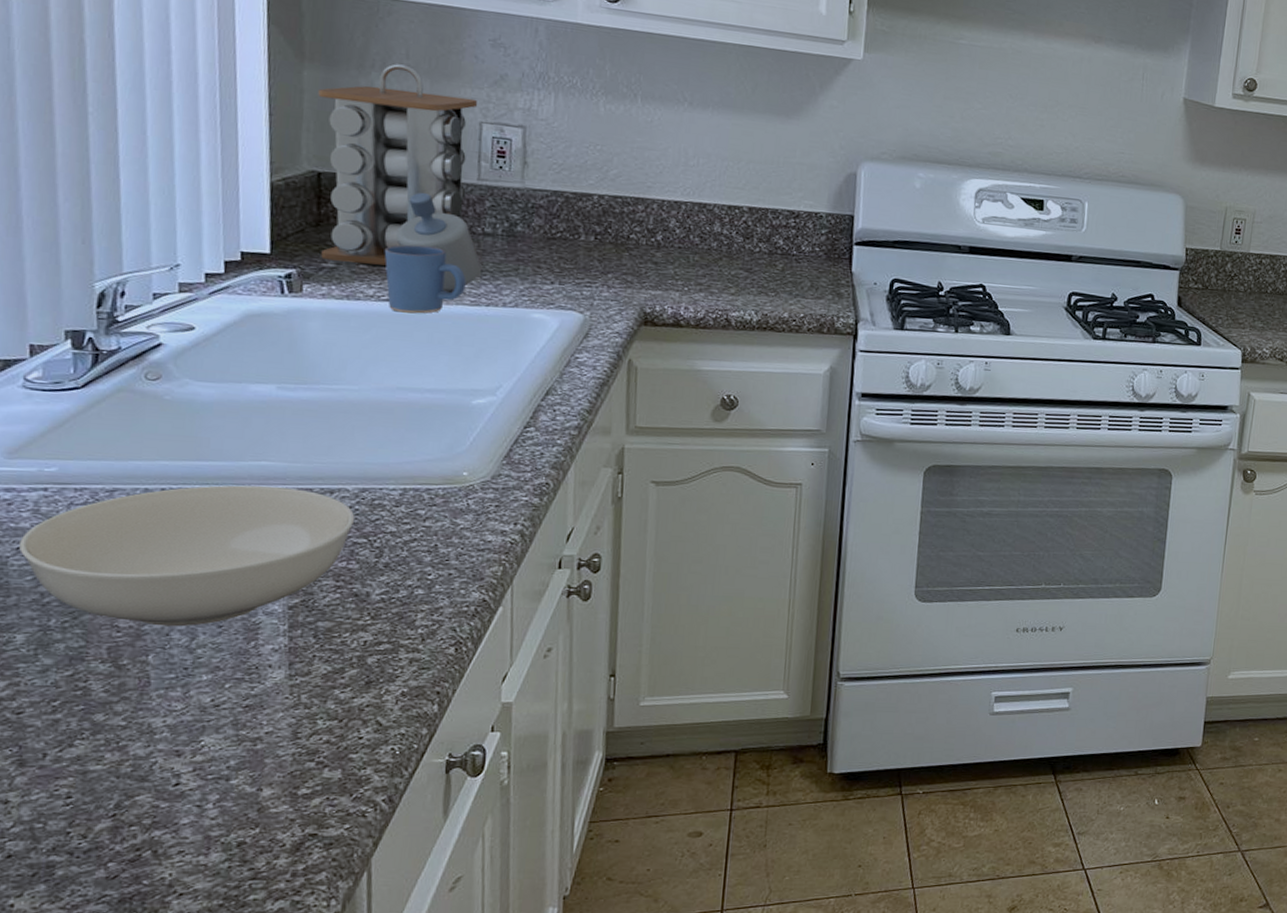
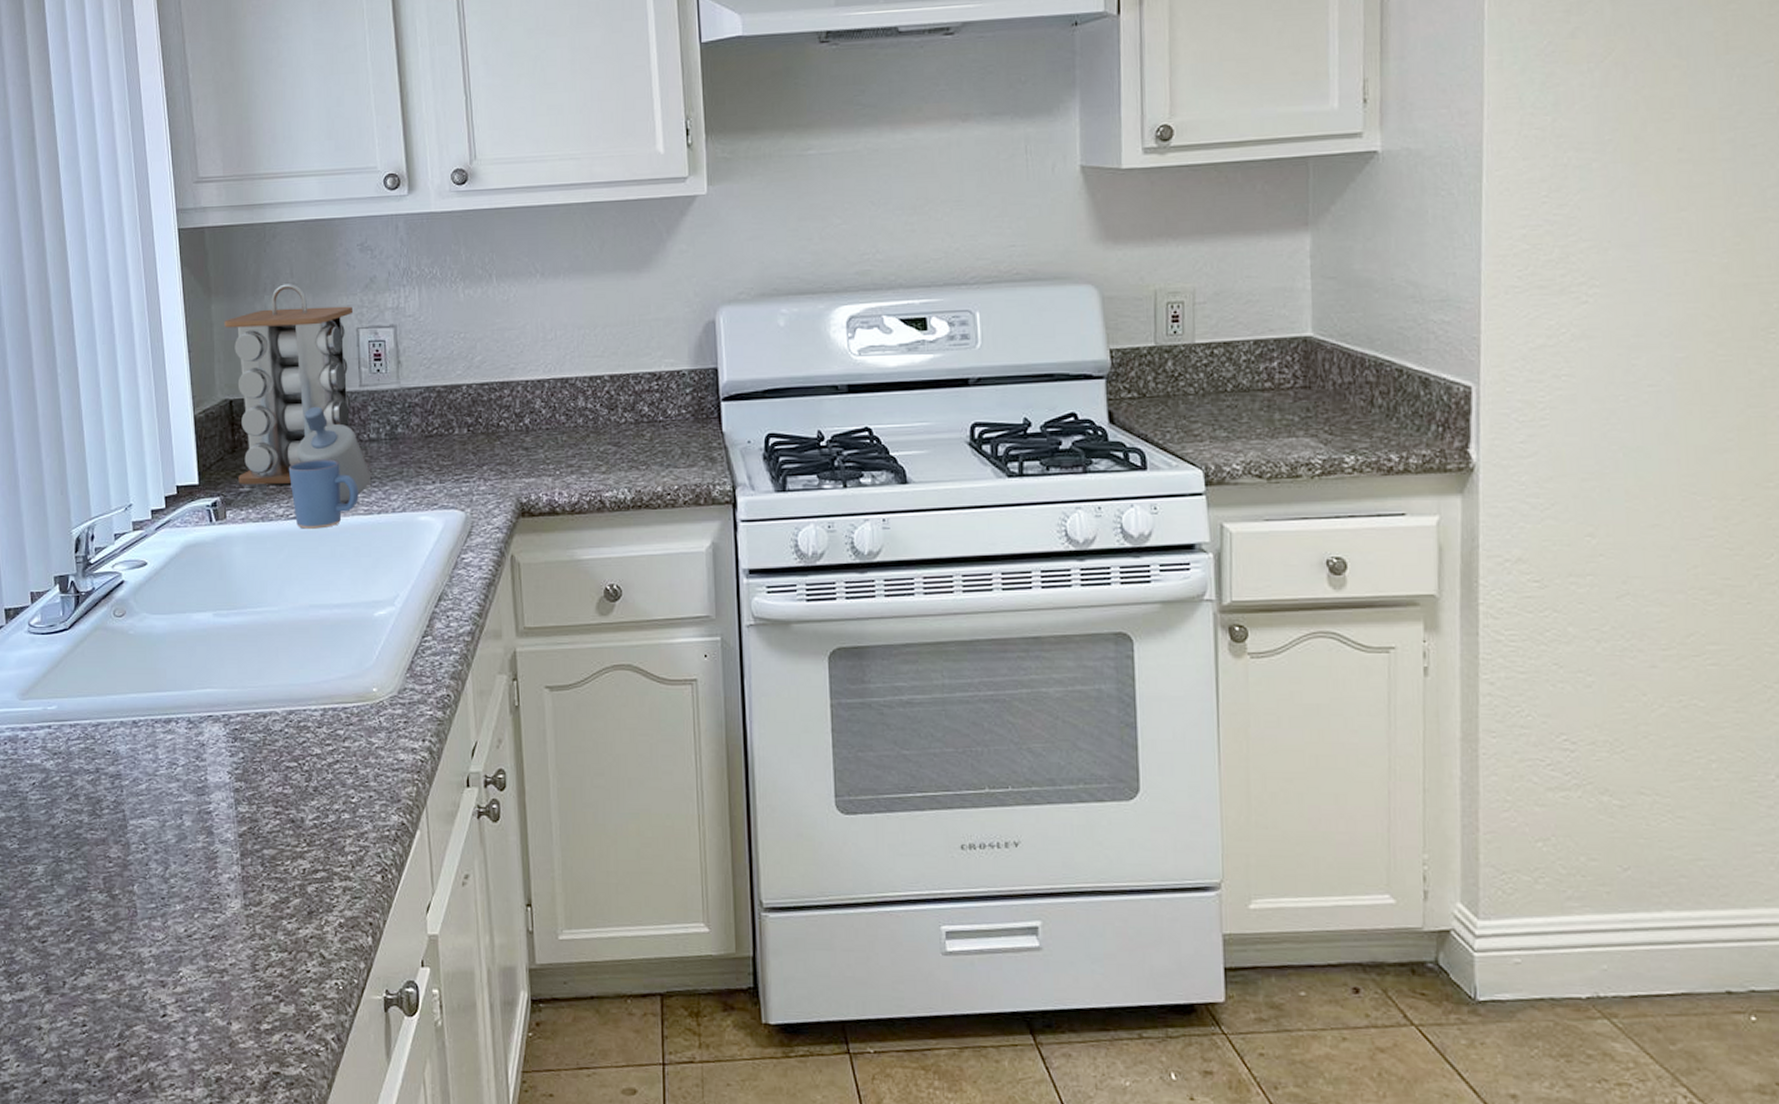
bowl: present [19,485,355,627] -> none [35,713,286,857]

